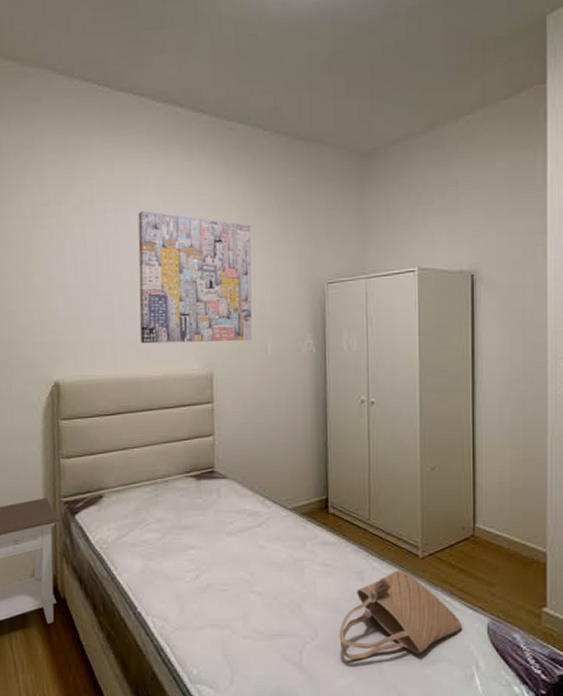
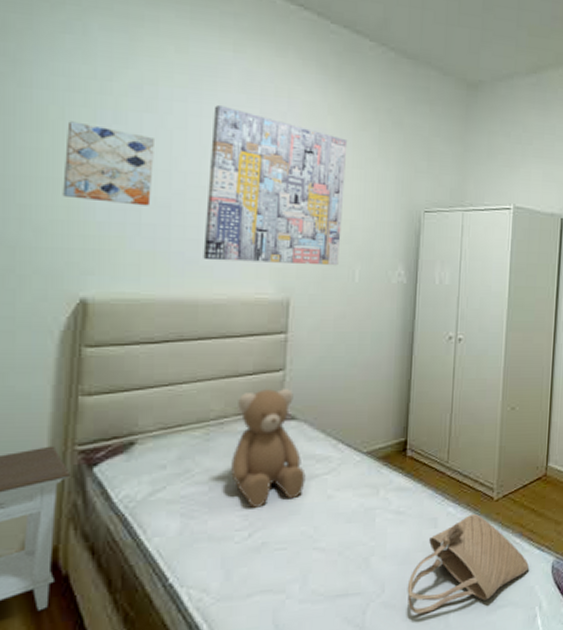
wall art: none [33,241,97,304] -> present [62,121,154,206]
teddy bear: none [177,452,240,553] -> present [231,389,306,508]

